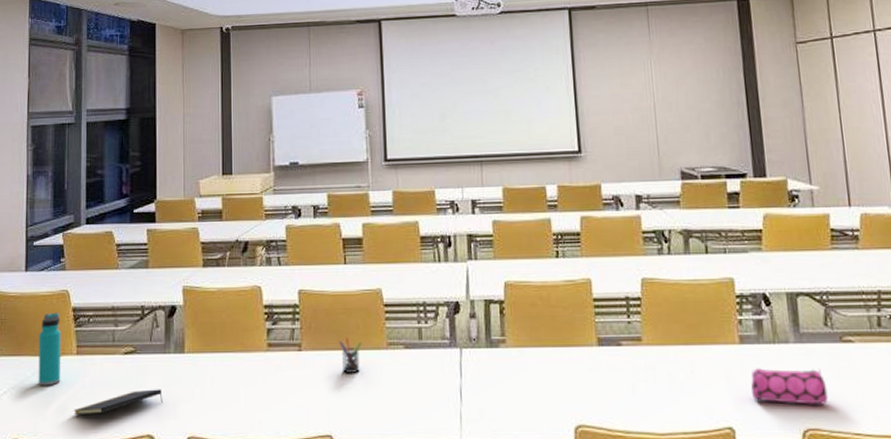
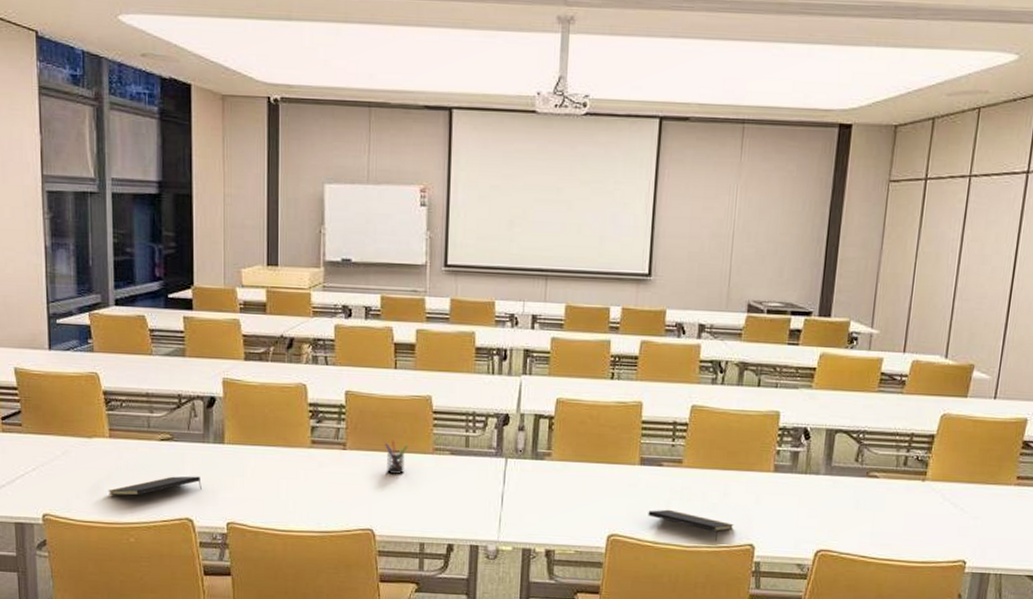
water bottle: present [38,312,61,386] -> none [67,394,94,466]
notepad: none [614,393,708,426] -> present [648,509,734,542]
pencil case: present [751,368,829,405] -> none [776,495,846,530]

